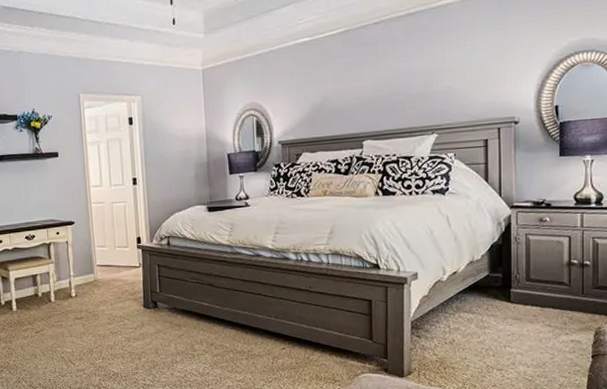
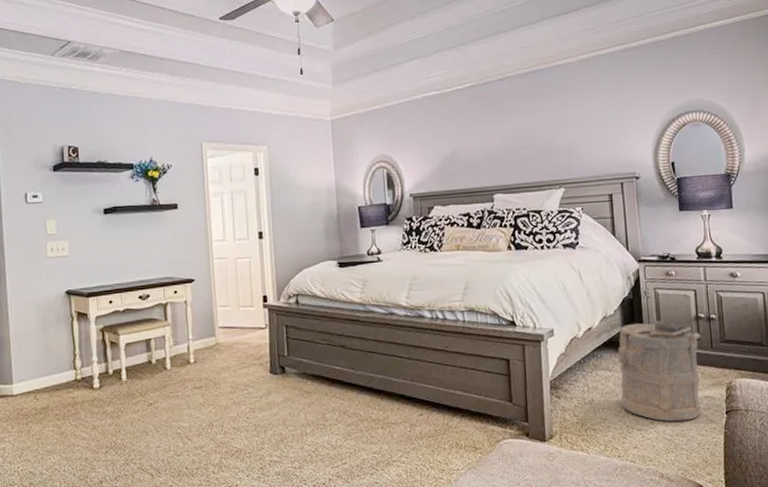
laundry hamper: none [482,265,572,363] -> present [617,320,701,422]

